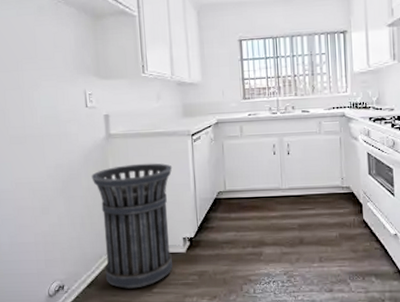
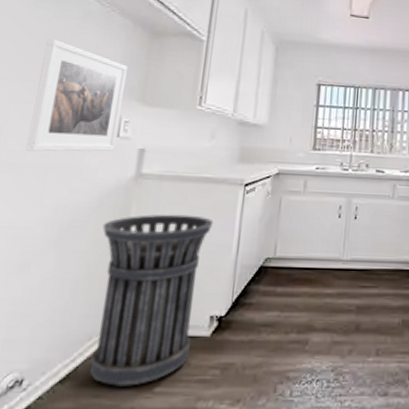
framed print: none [17,33,87,126] -> present [25,38,127,152]

